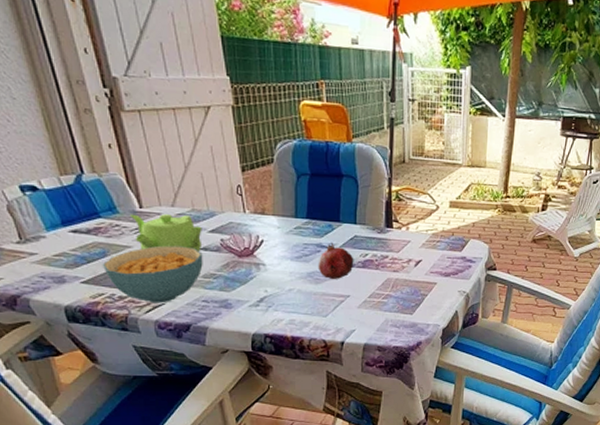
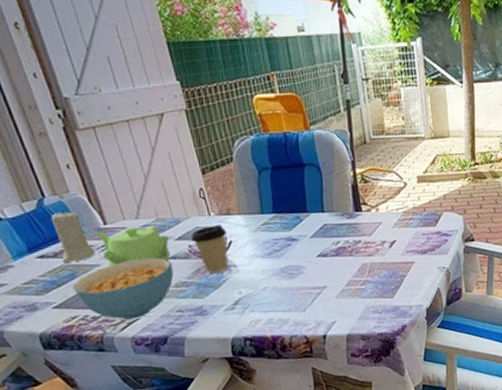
candle: none [87,189,128,241] -> present [50,211,96,264]
coffee cup: none [223,222,259,271] -> present [190,223,229,275]
fruit: present [318,242,354,279] -> none [289,233,327,272]

